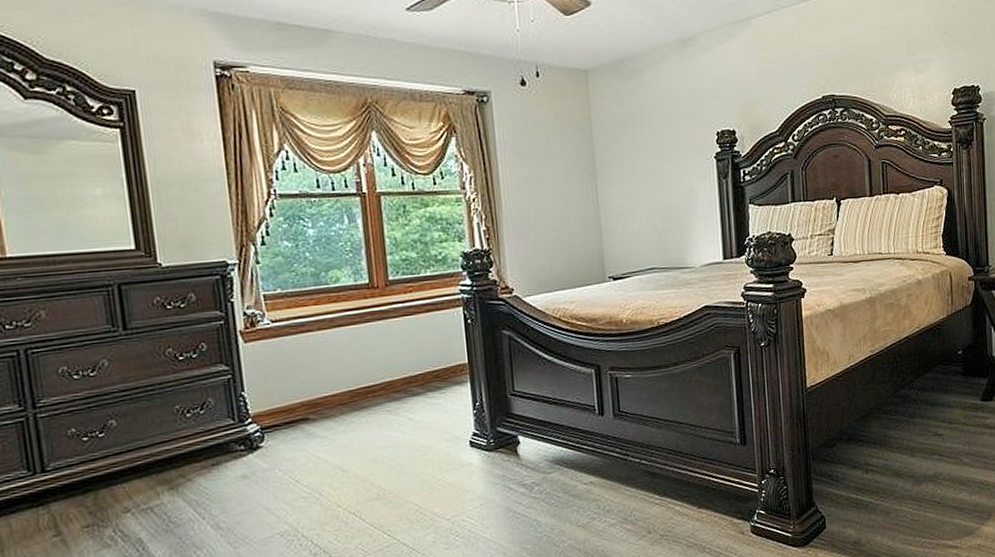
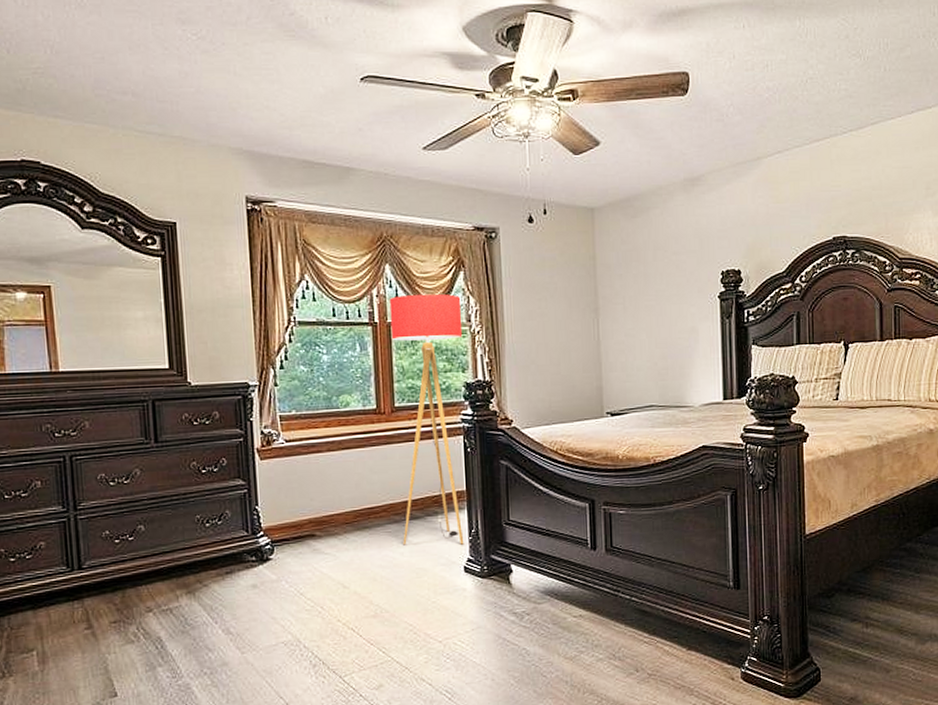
floor lamp: none [377,161,469,424] -> present [389,293,464,545]

